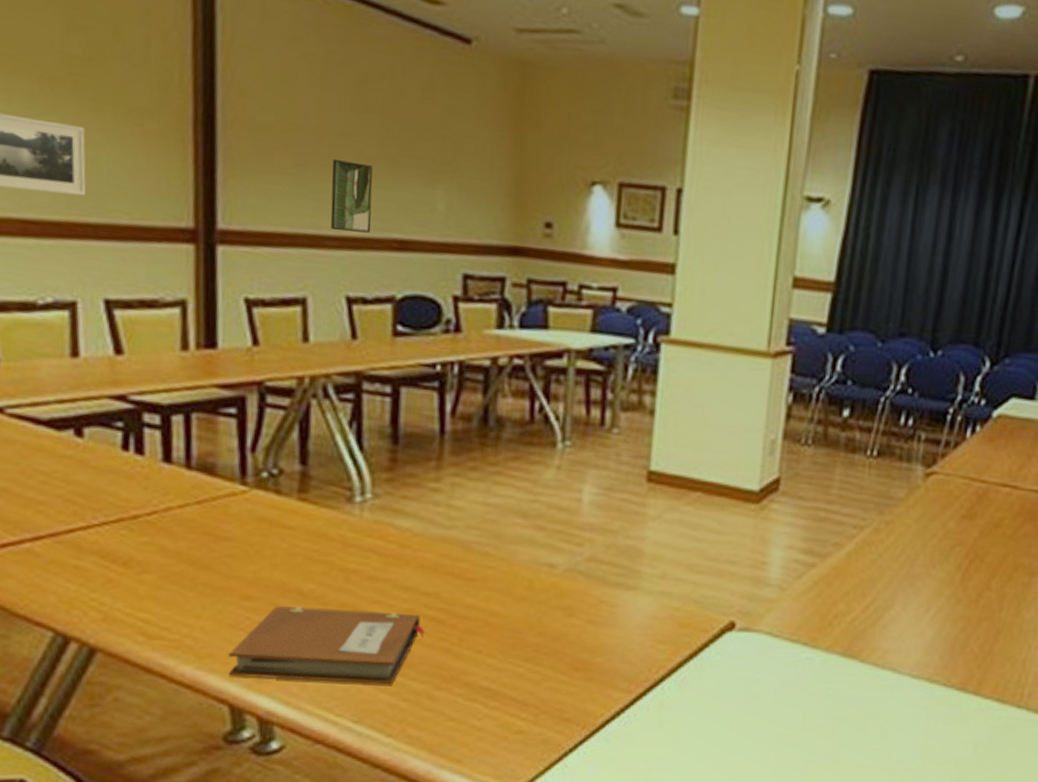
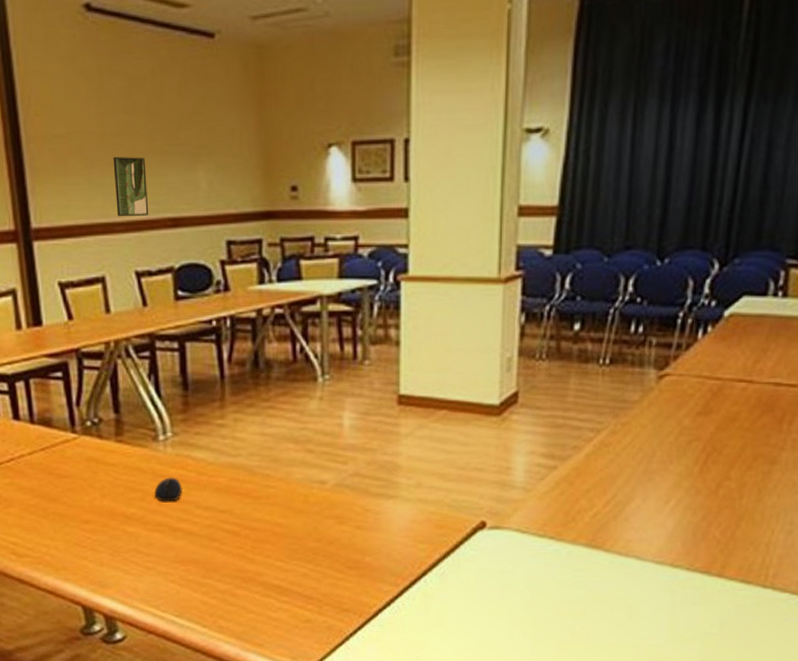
notebook: present [229,606,425,685] -> none [77,527,224,586]
computer mouse: none [342,548,379,578] -> present [155,477,182,502]

